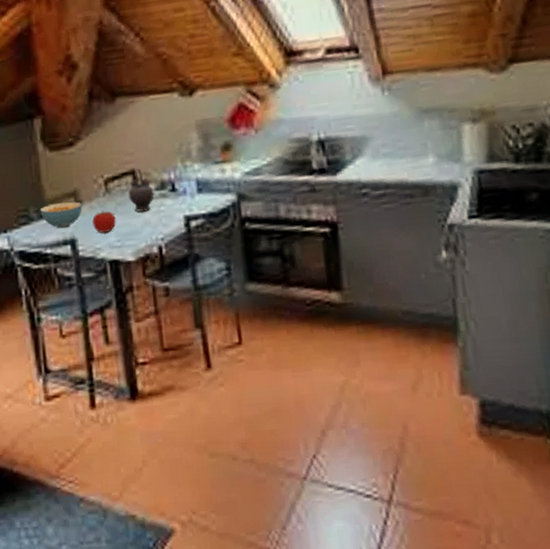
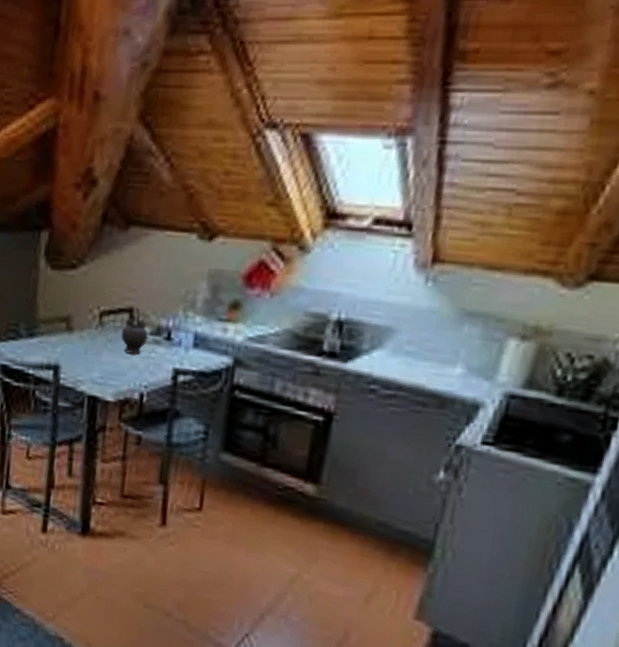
cereal bowl: present [40,202,83,229] -> none [29,324,73,353]
apple: present [92,210,116,233] -> none [79,342,104,367]

